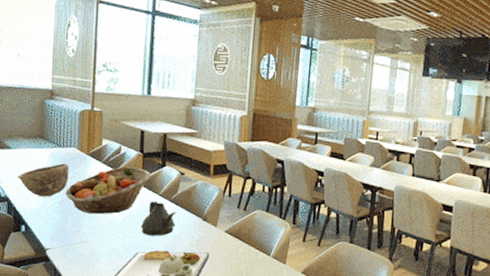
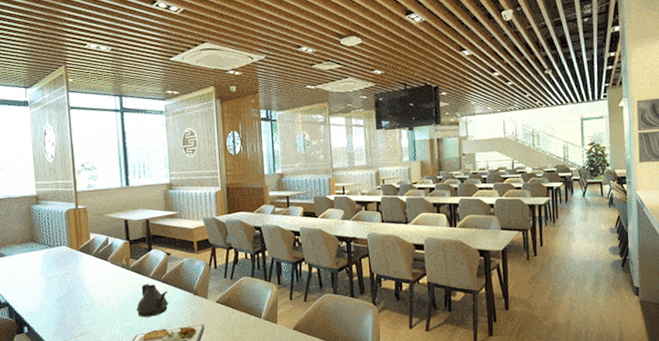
bowl: present [18,163,69,197] -> none [15,262,63,297]
fruit basket: present [65,166,151,214] -> none [61,255,139,306]

